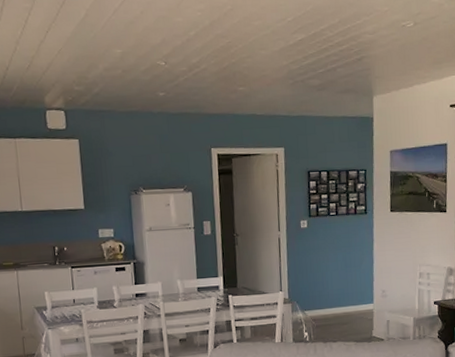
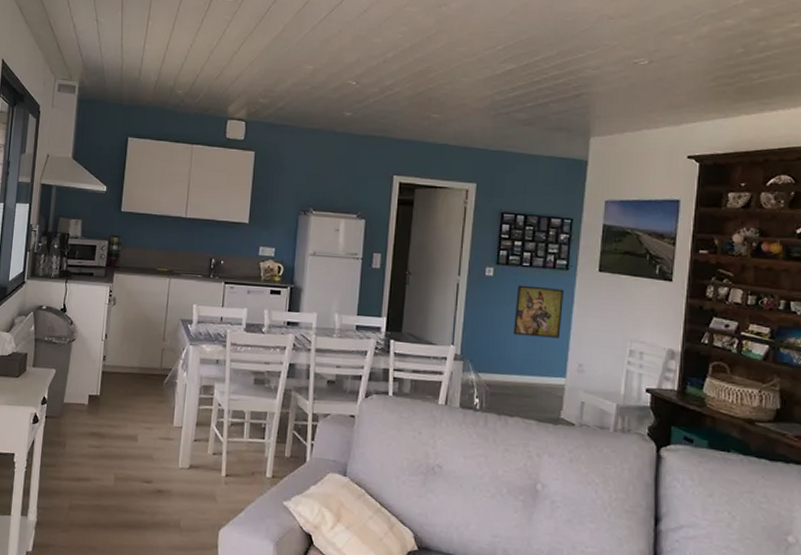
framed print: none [328,230,366,275] -> present [513,285,564,338]

